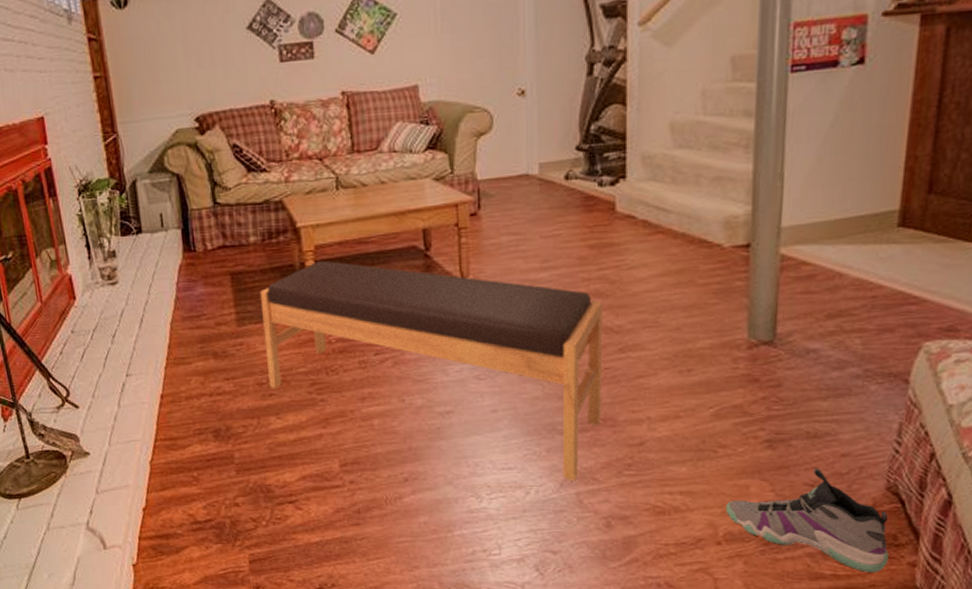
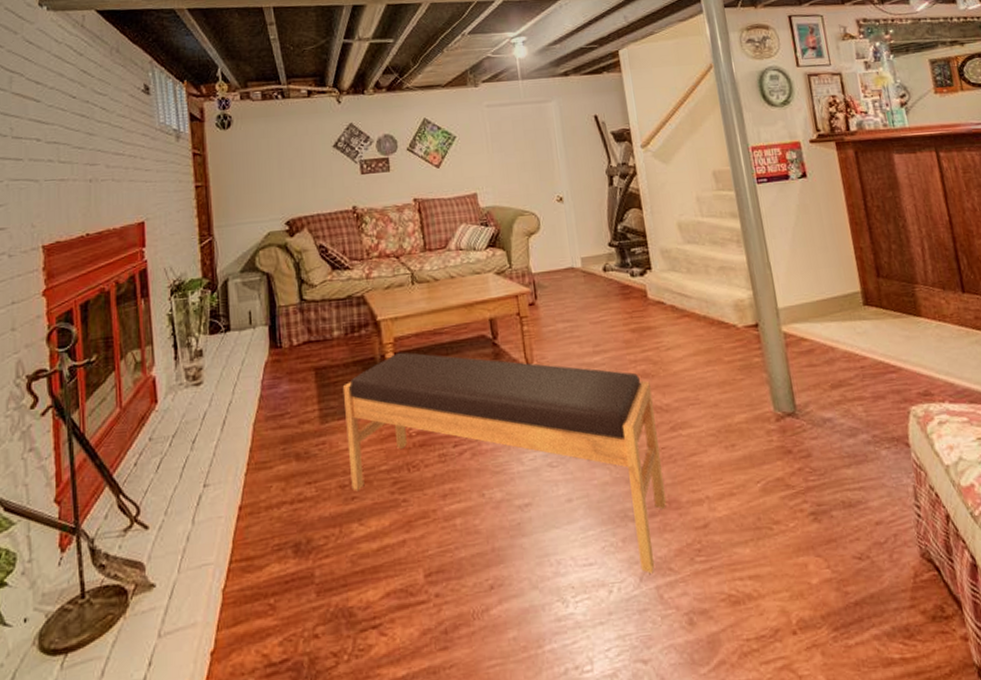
sneaker: present [725,468,889,572] -> none [791,539,944,652]

